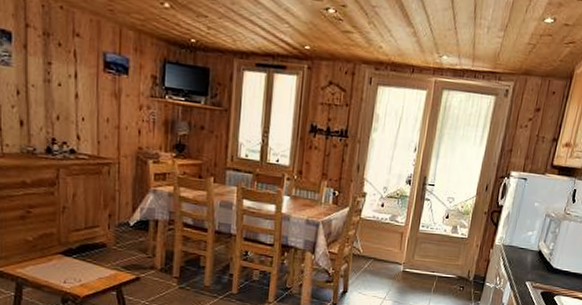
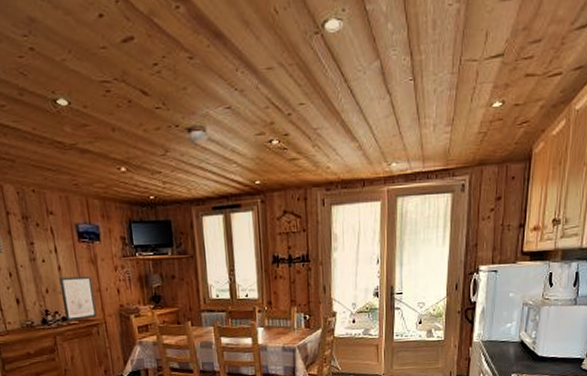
wall art: none [73,106,112,156] -> present [59,275,97,322]

